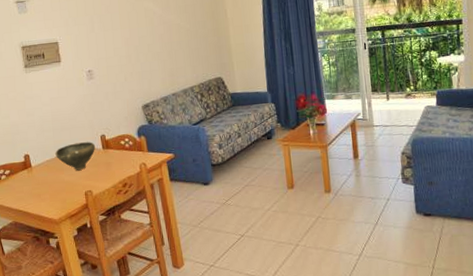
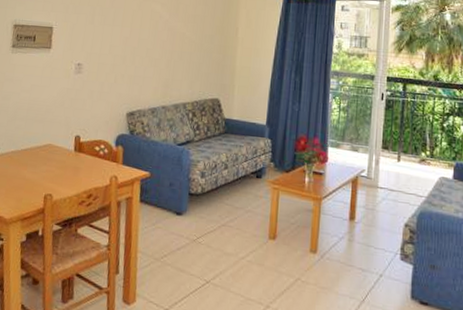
bowl: present [55,142,95,170] -> none [22,138,67,170]

